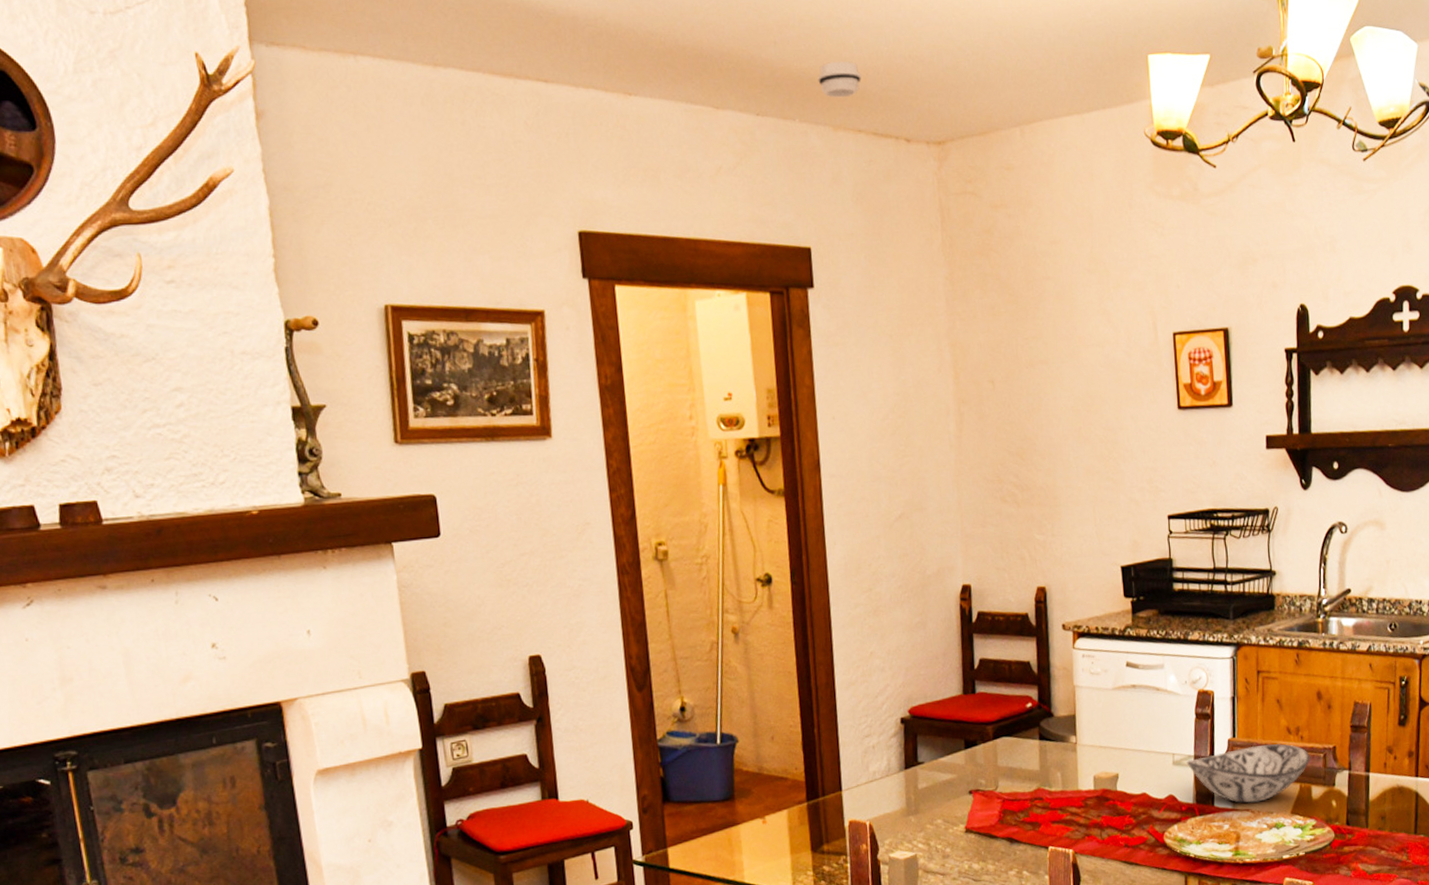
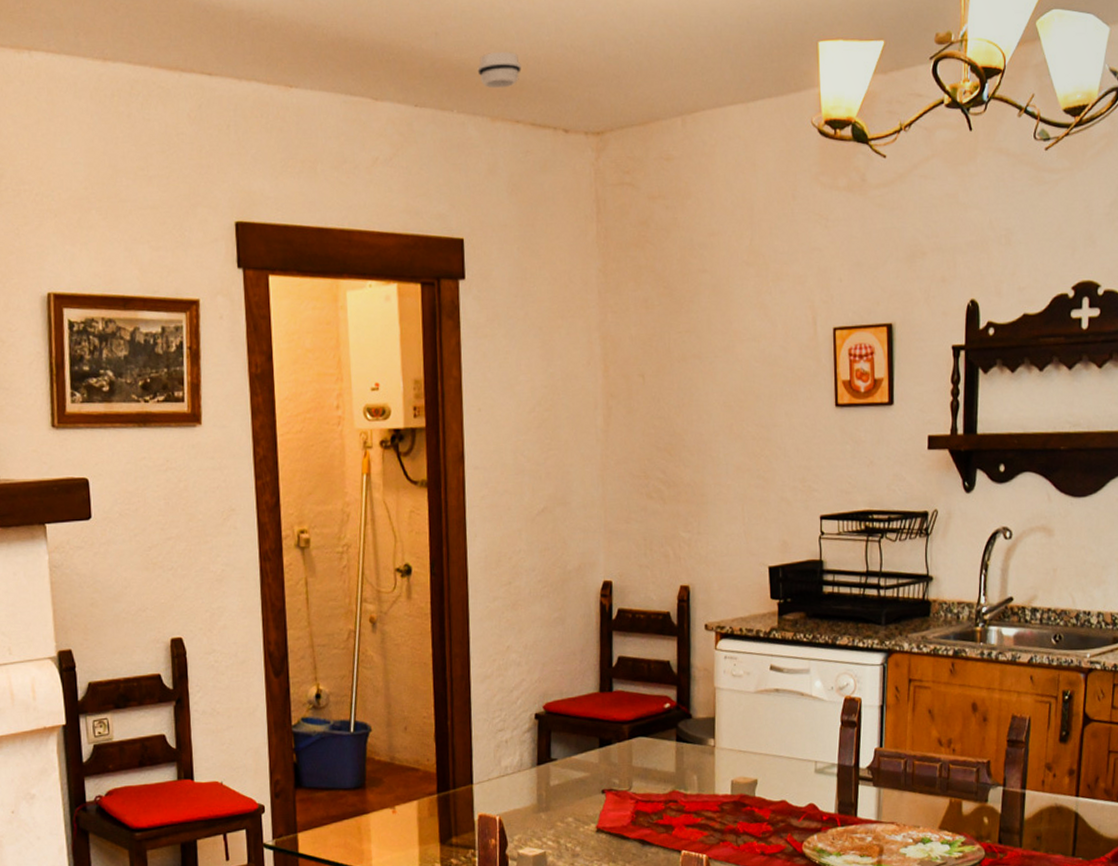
decorative bowl: present [1186,743,1310,804] -> none [830,755,962,816]

